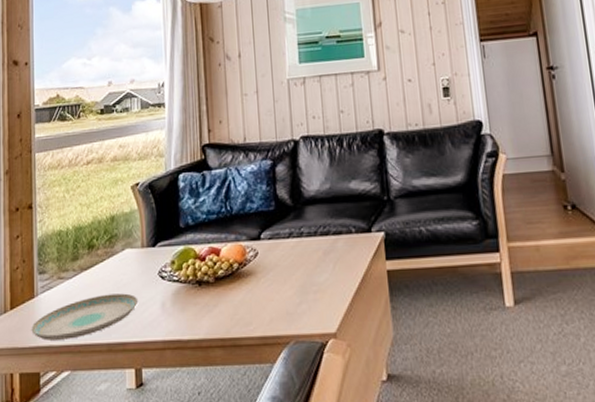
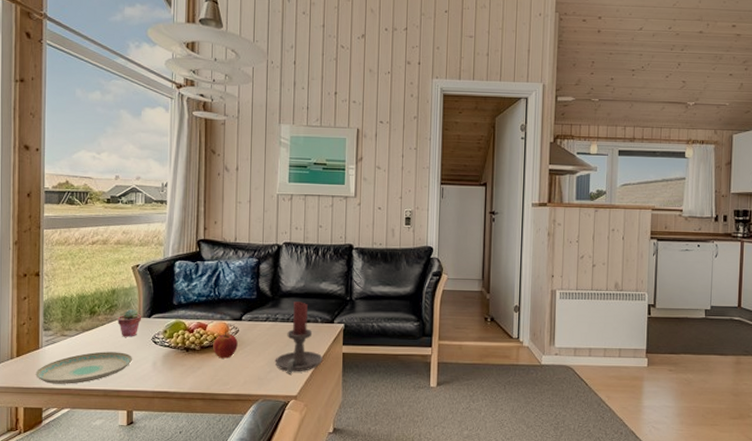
potted succulent: none [118,238,146,274] -> present [117,309,142,337]
apple: none [229,256,258,291] -> present [213,332,238,359]
candle holder: none [304,208,363,305] -> present [275,301,323,374]

